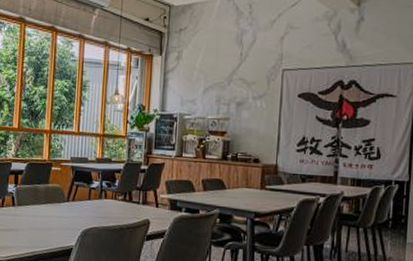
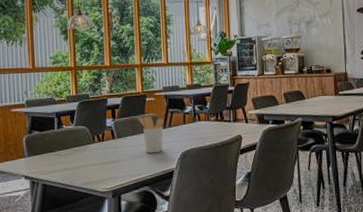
utensil holder: none [41,186,69,227] -> present [138,116,164,154]

